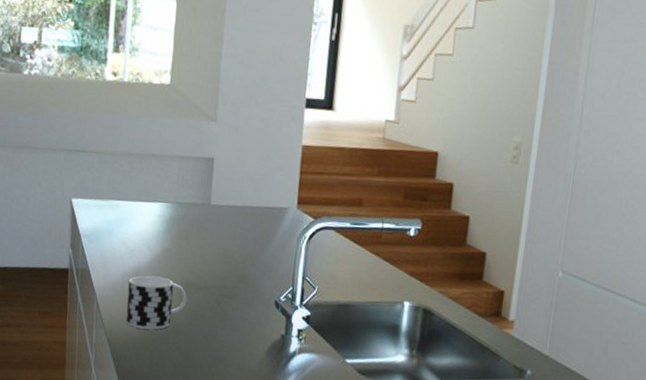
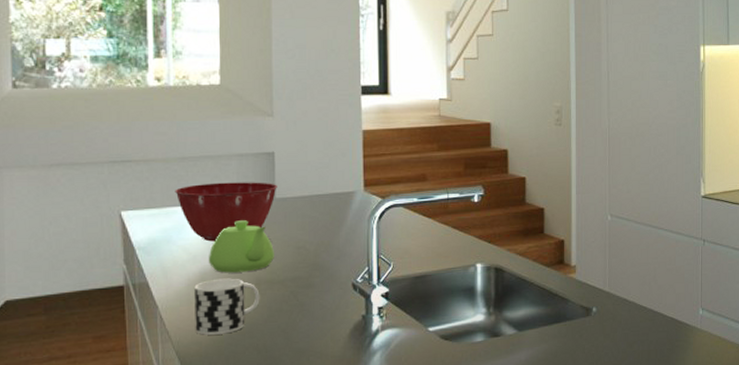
mixing bowl: none [120,181,213,239] -> present [175,182,277,242]
teapot: none [144,221,204,274] -> present [209,220,274,273]

